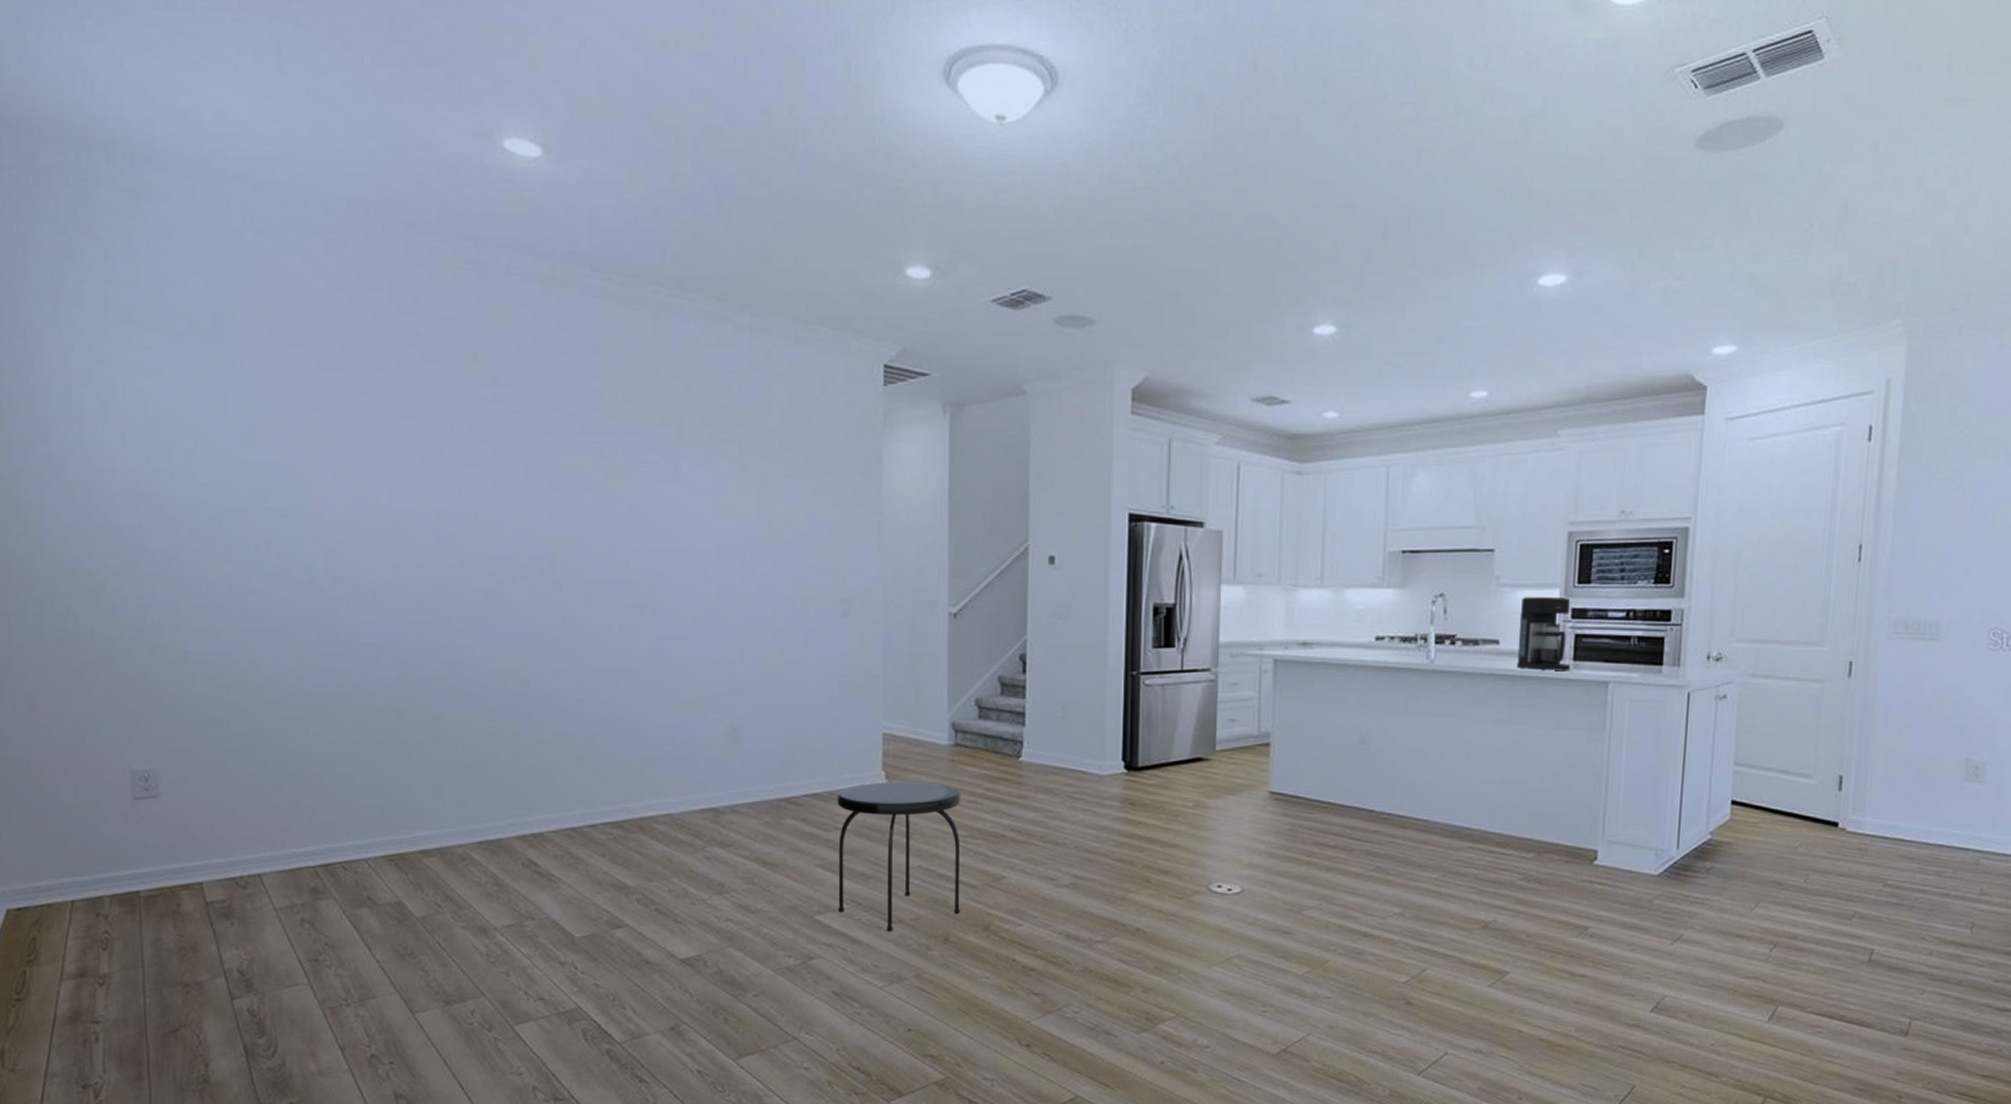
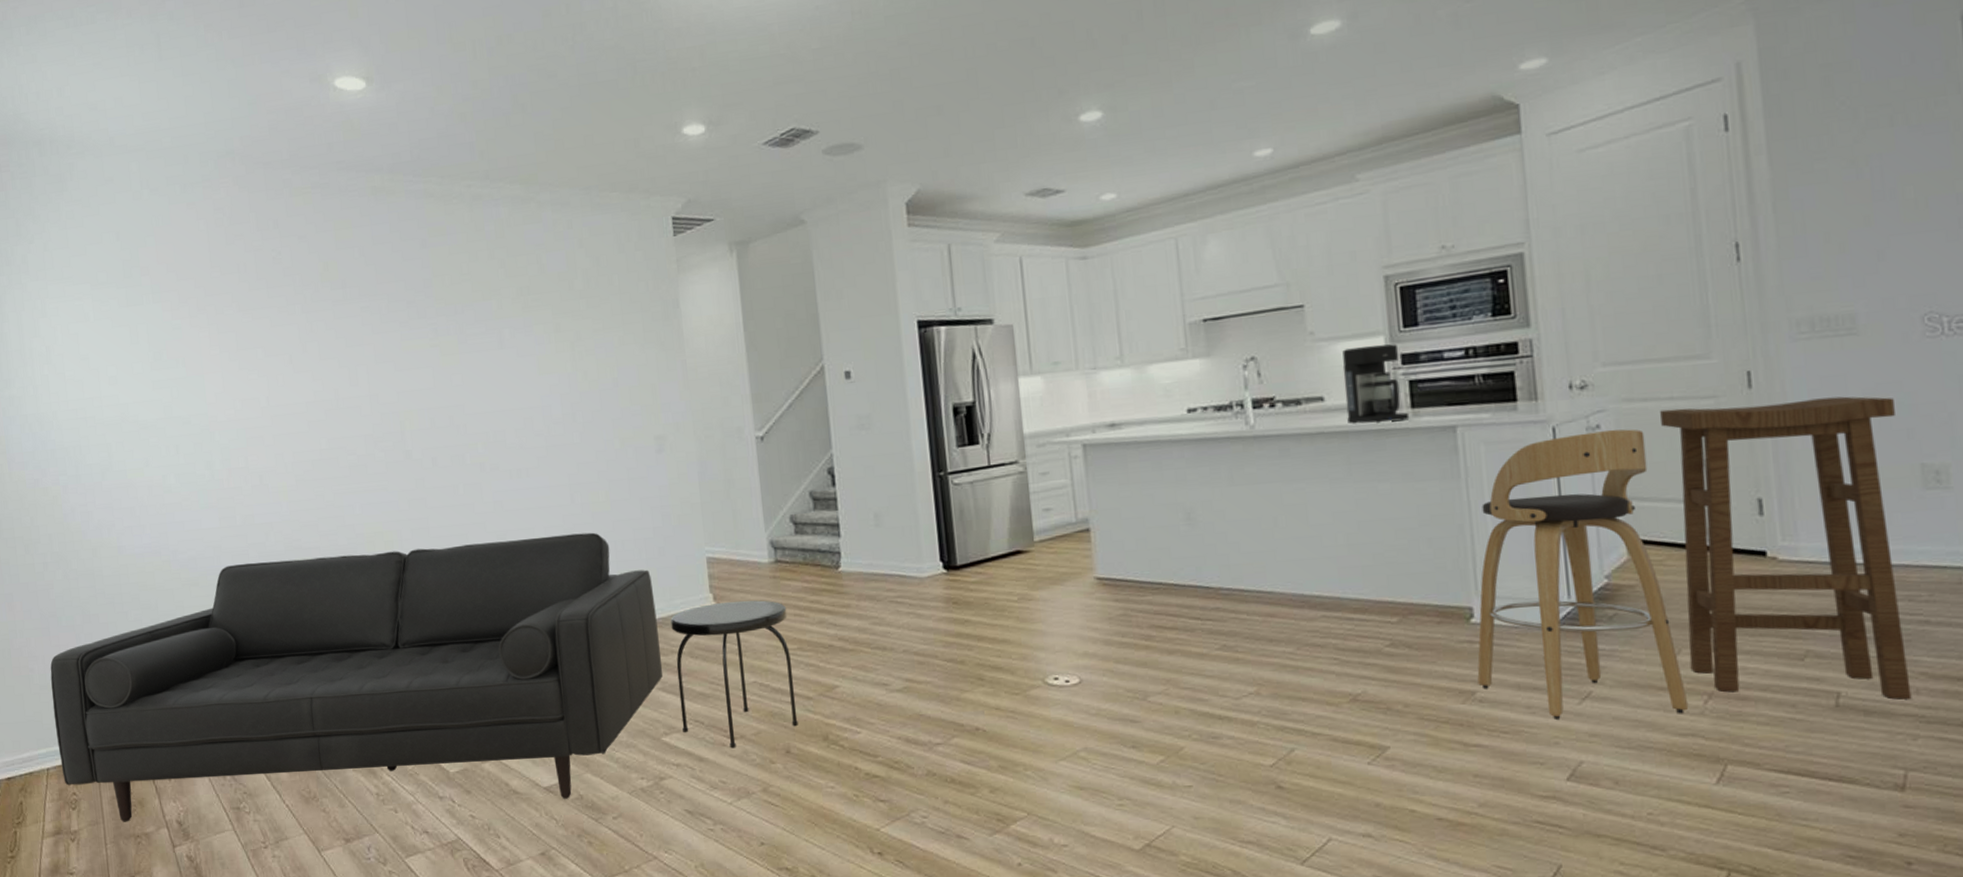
sofa: none [82,686,824,973] -> present [50,532,663,822]
bar stool: none [1591,700,1761,959] -> present [1477,429,1689,719]
bar stool: none [1763,688,1956,959] -> present [1660,396,1912,699]

